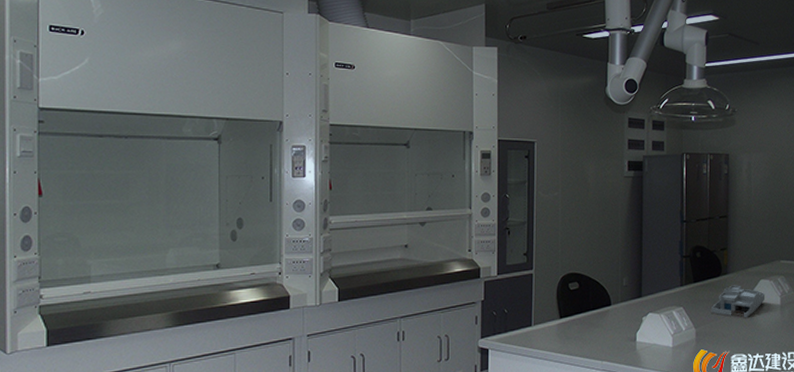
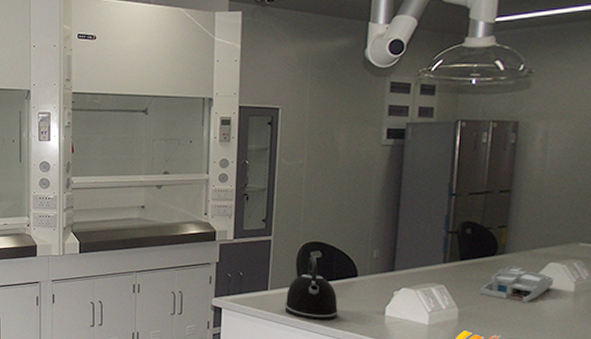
kettle: none [548,287,597,354] -> present [284,256,339,321]

